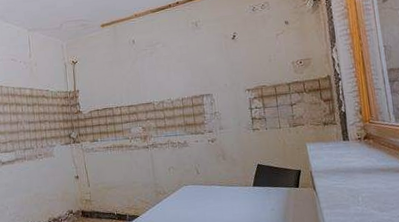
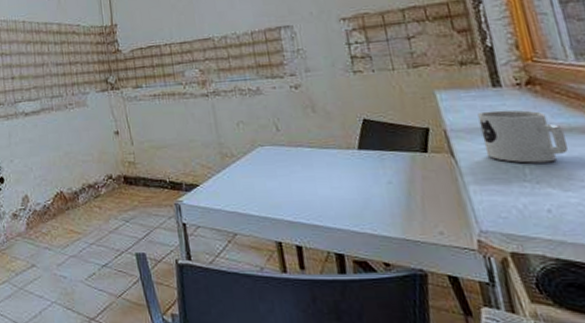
mug: none [332,156,386,194] -> present [477,110,569,163]

